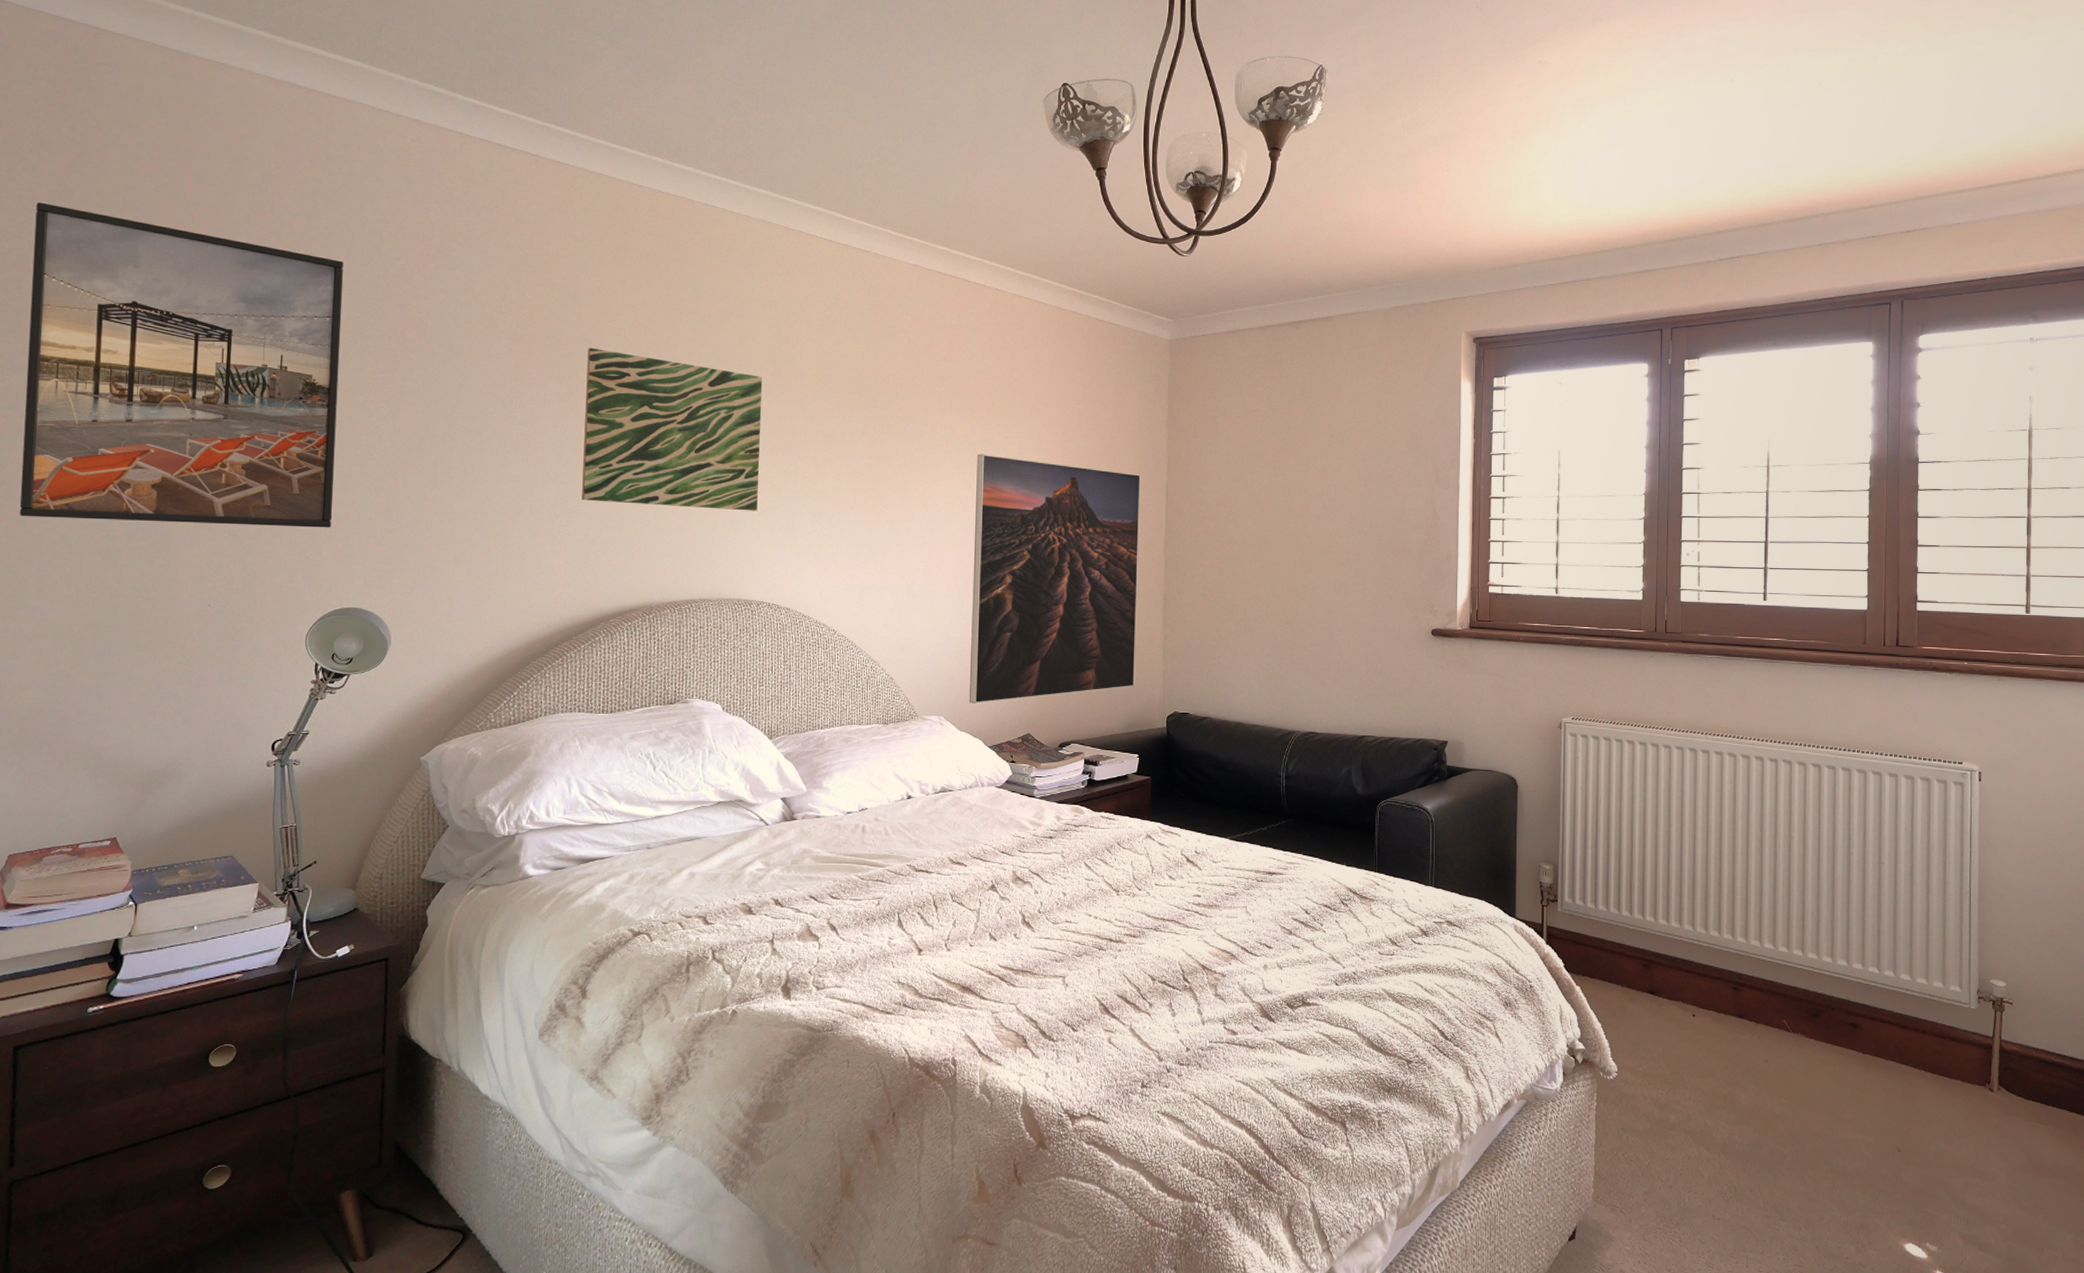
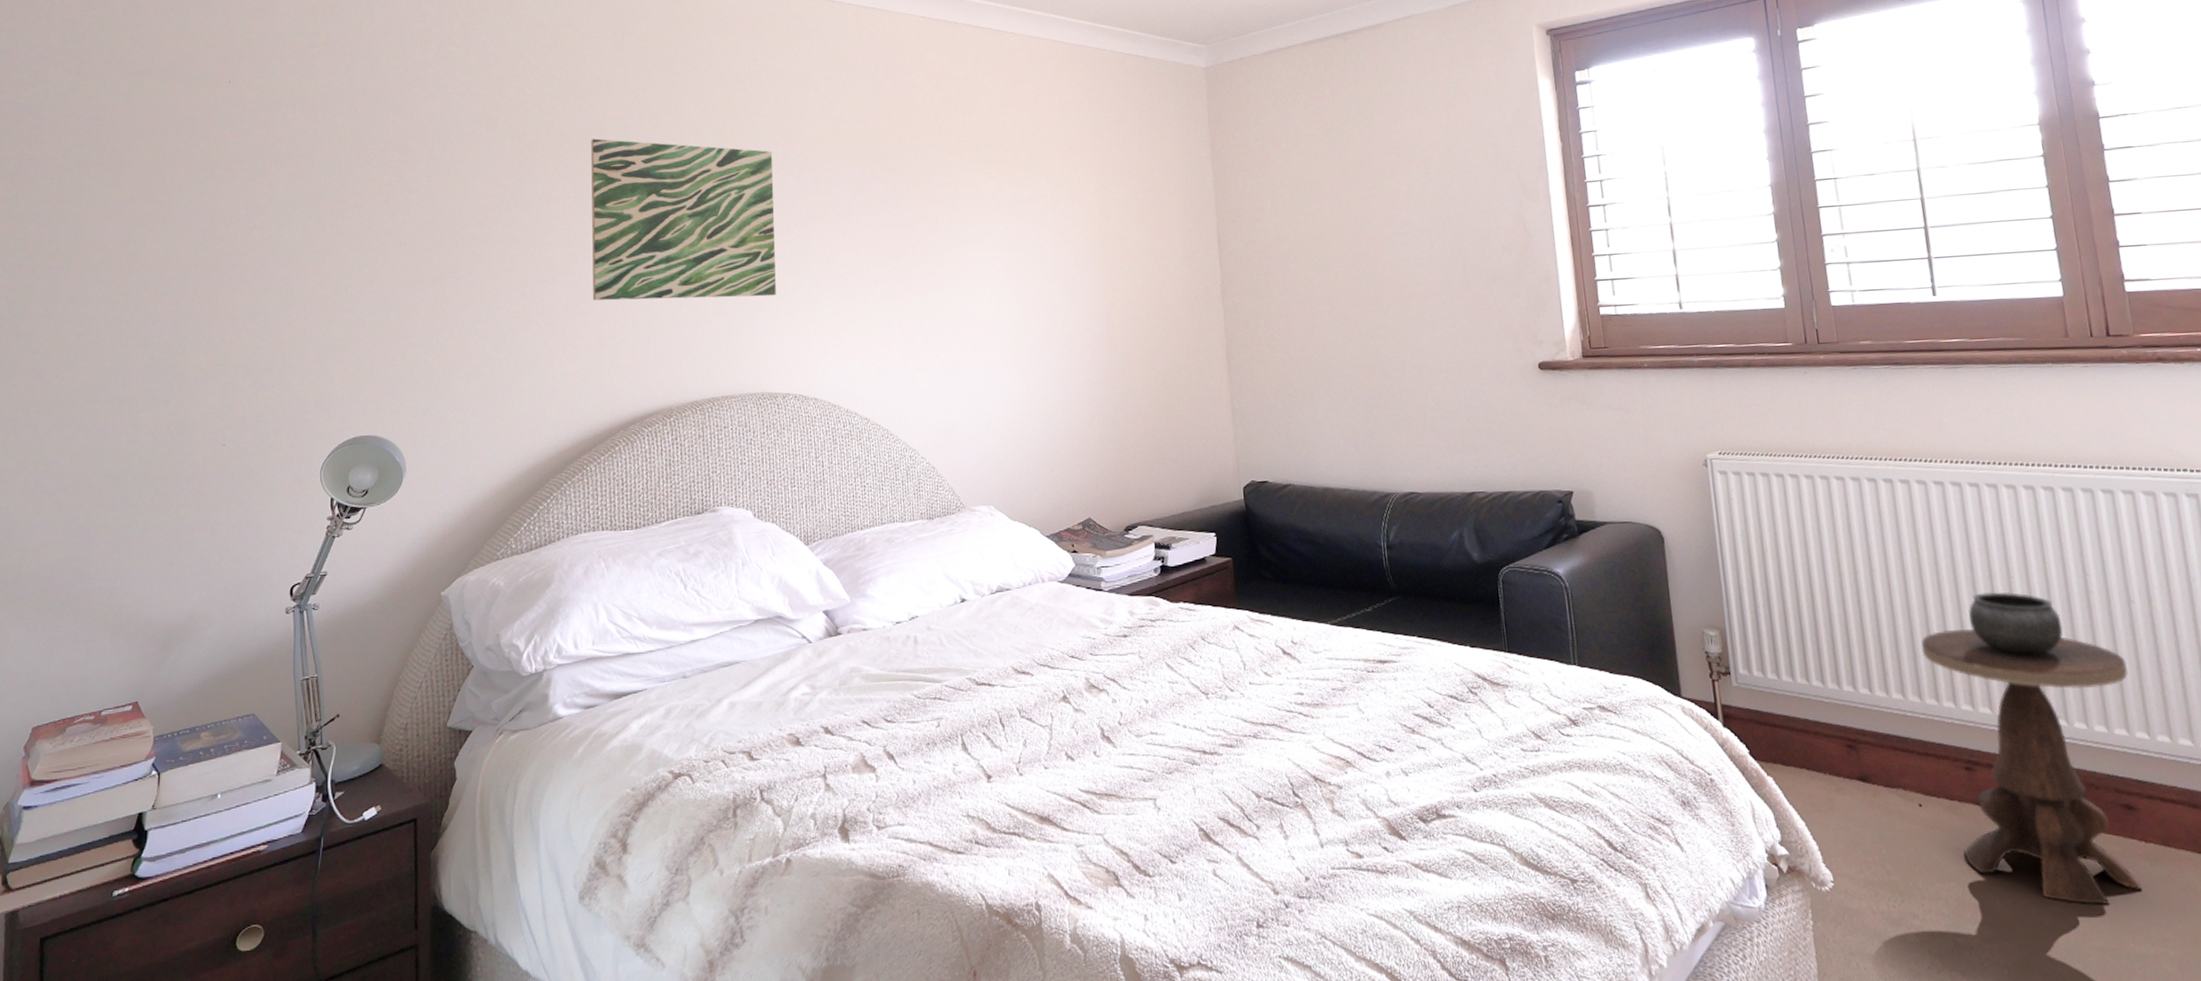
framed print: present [19,202,344,528] -> none [38,49,345,368]
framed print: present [969,454,1141,704] -> none [1006,211,1203,489]
side table: none [1713,848,1871,1100] -> present [1921,592,2143,905]

